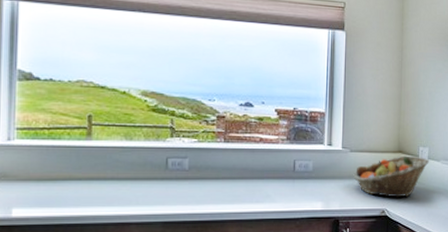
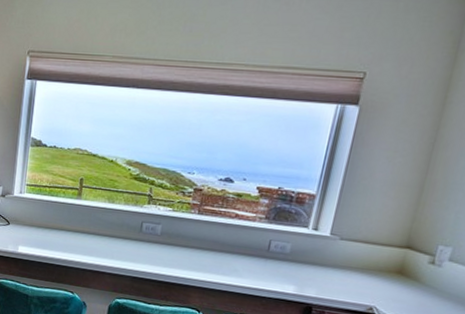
fruit basket: present [353,155,429,198] -> none [339,252,450,298]

